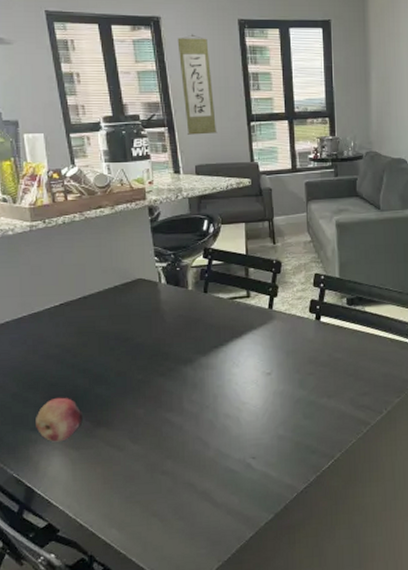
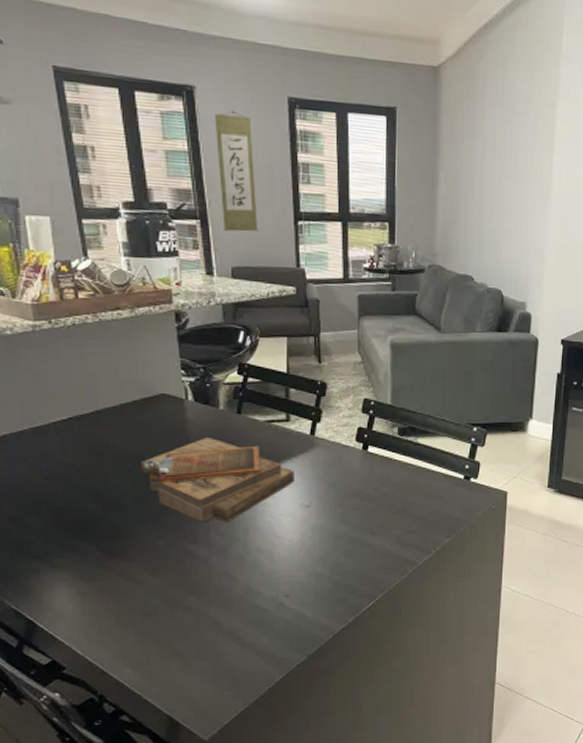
fruit: present [36,397,83,442] -> none [38,523,94,572]
clipboard: none [121,314,257,393] -> present [140,436,295,523]

